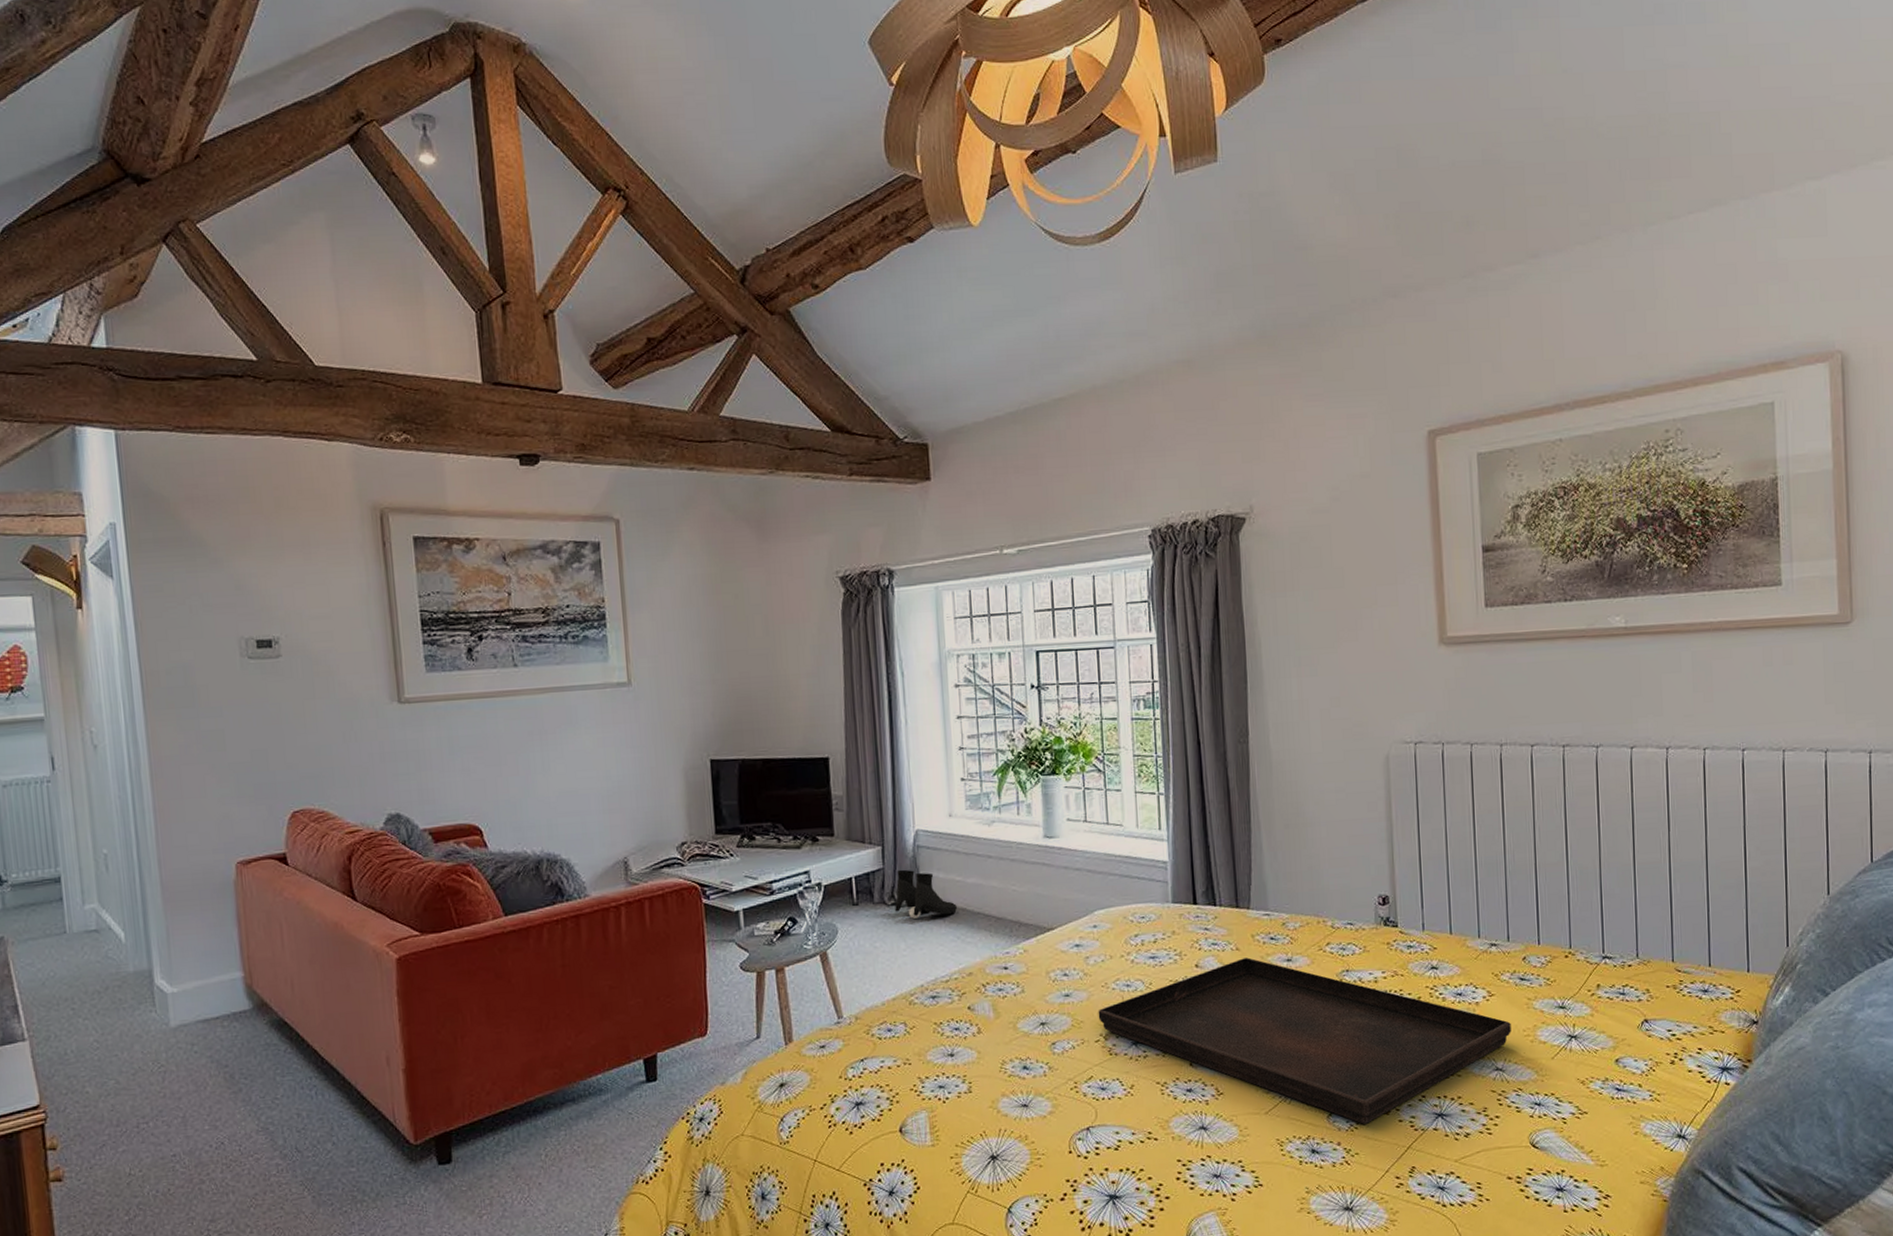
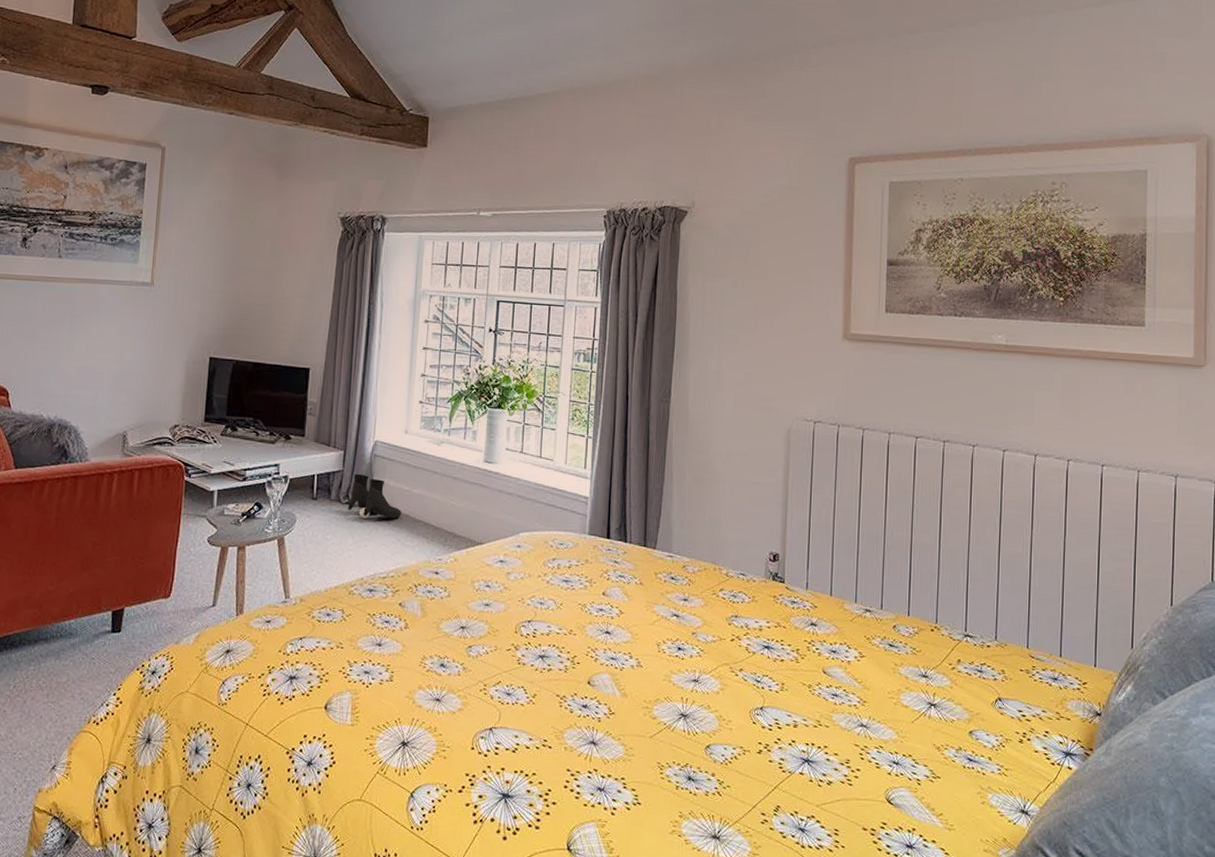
serving tray: present [1098,957,1511,1124] -> none [512,592,878,760]

